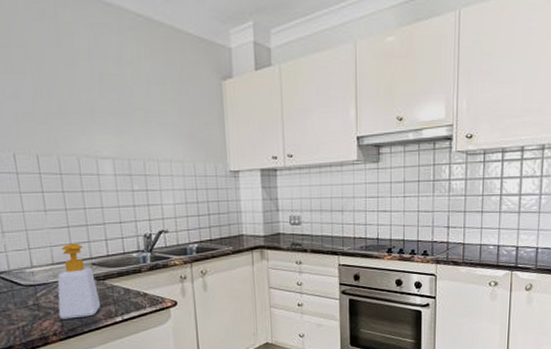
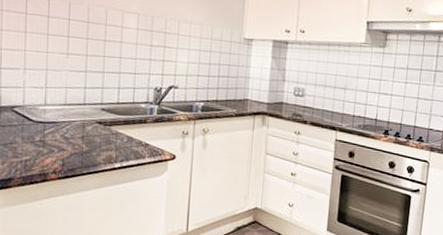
soap bottle: present [57,243,100,319] -> none [61,87,103,160]

